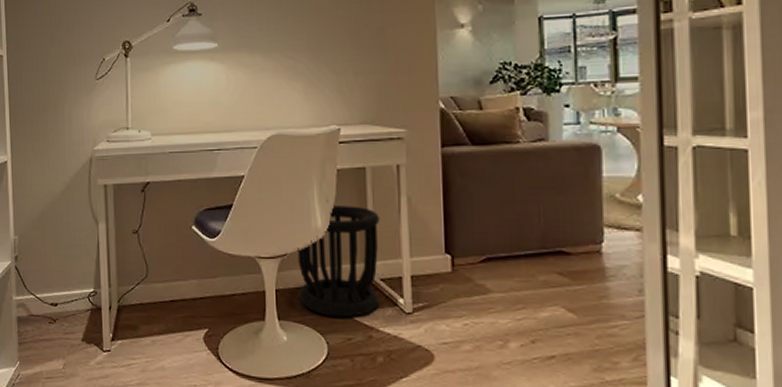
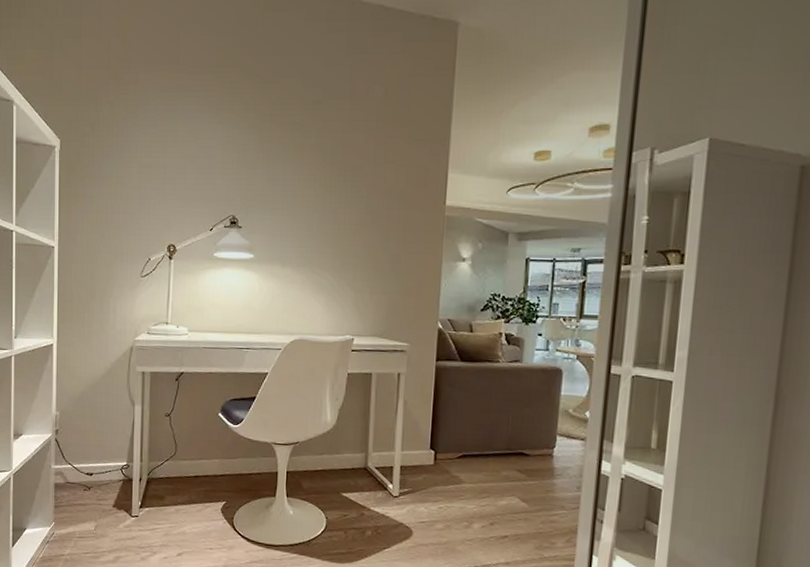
wastebasket: present [297,206,380,318] -> none [306,404,380,498]

